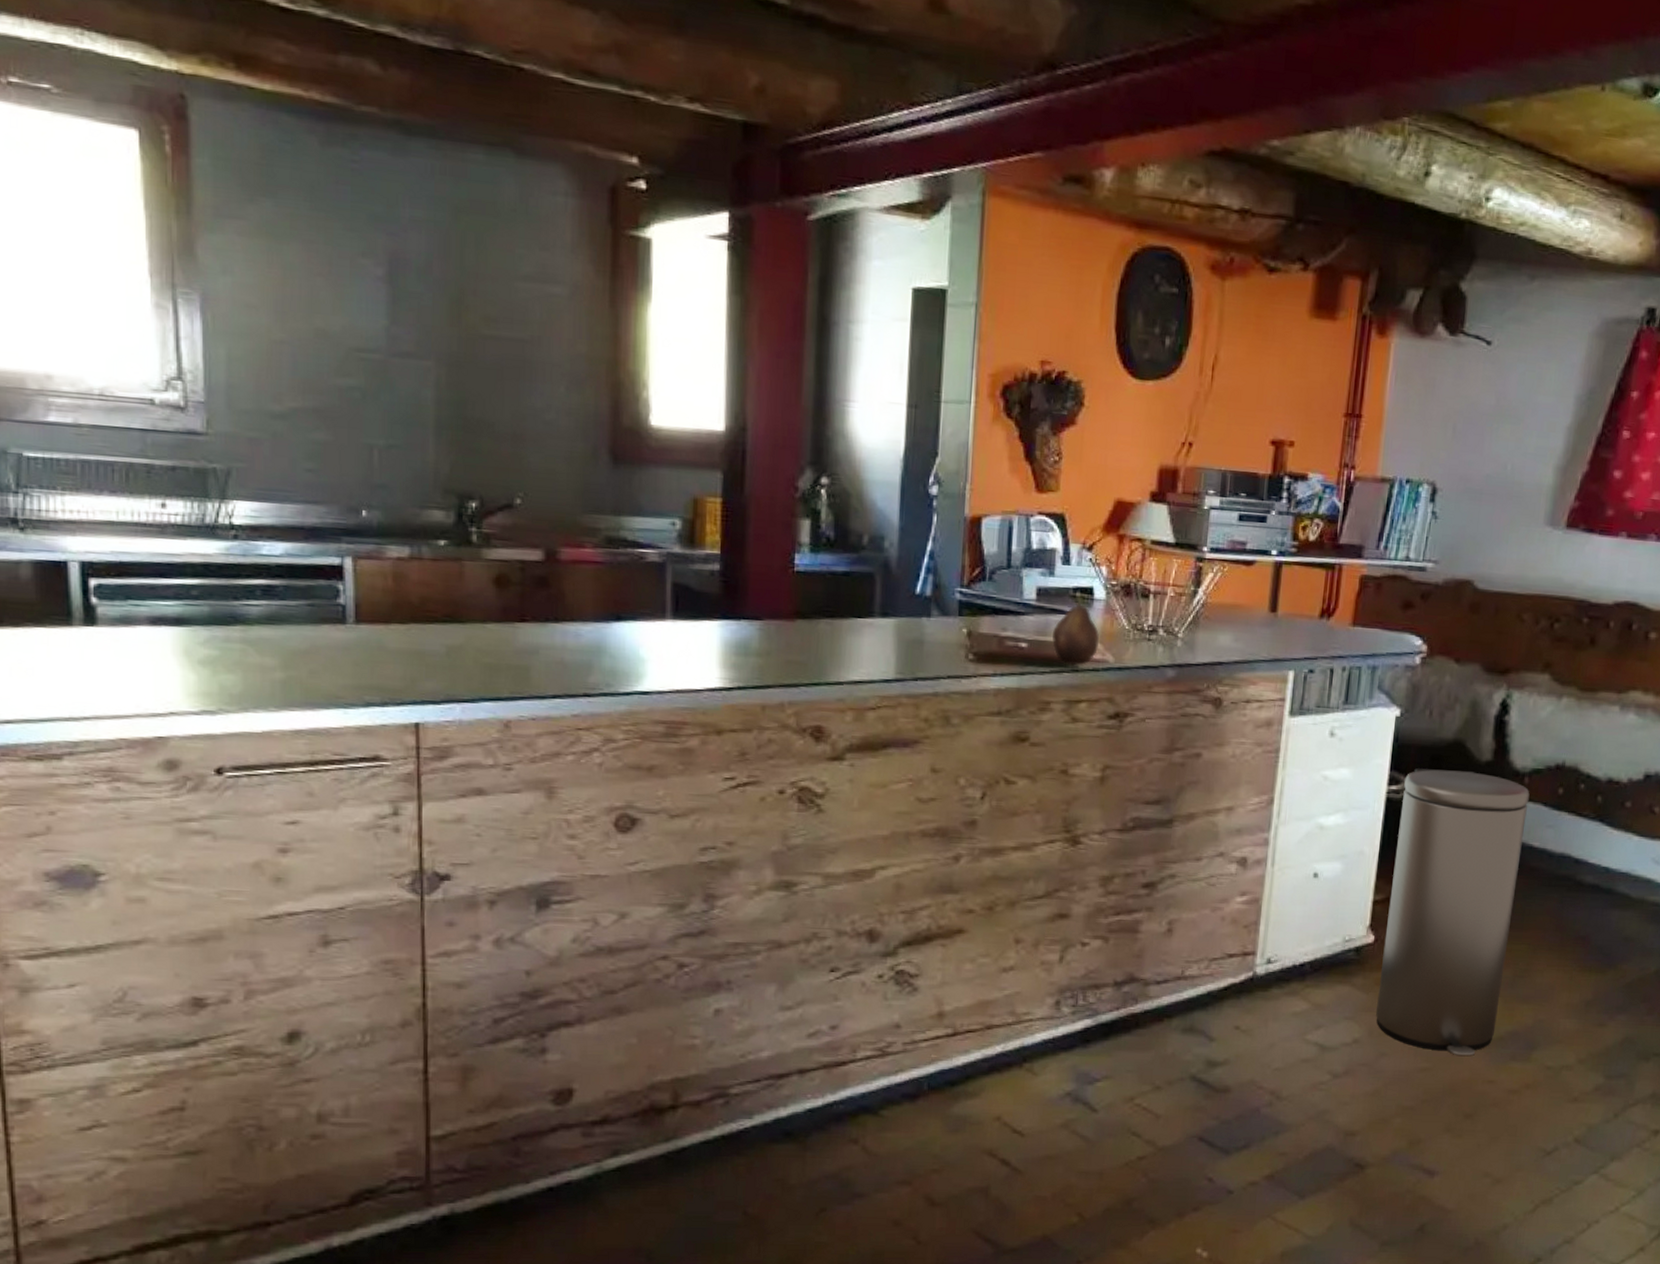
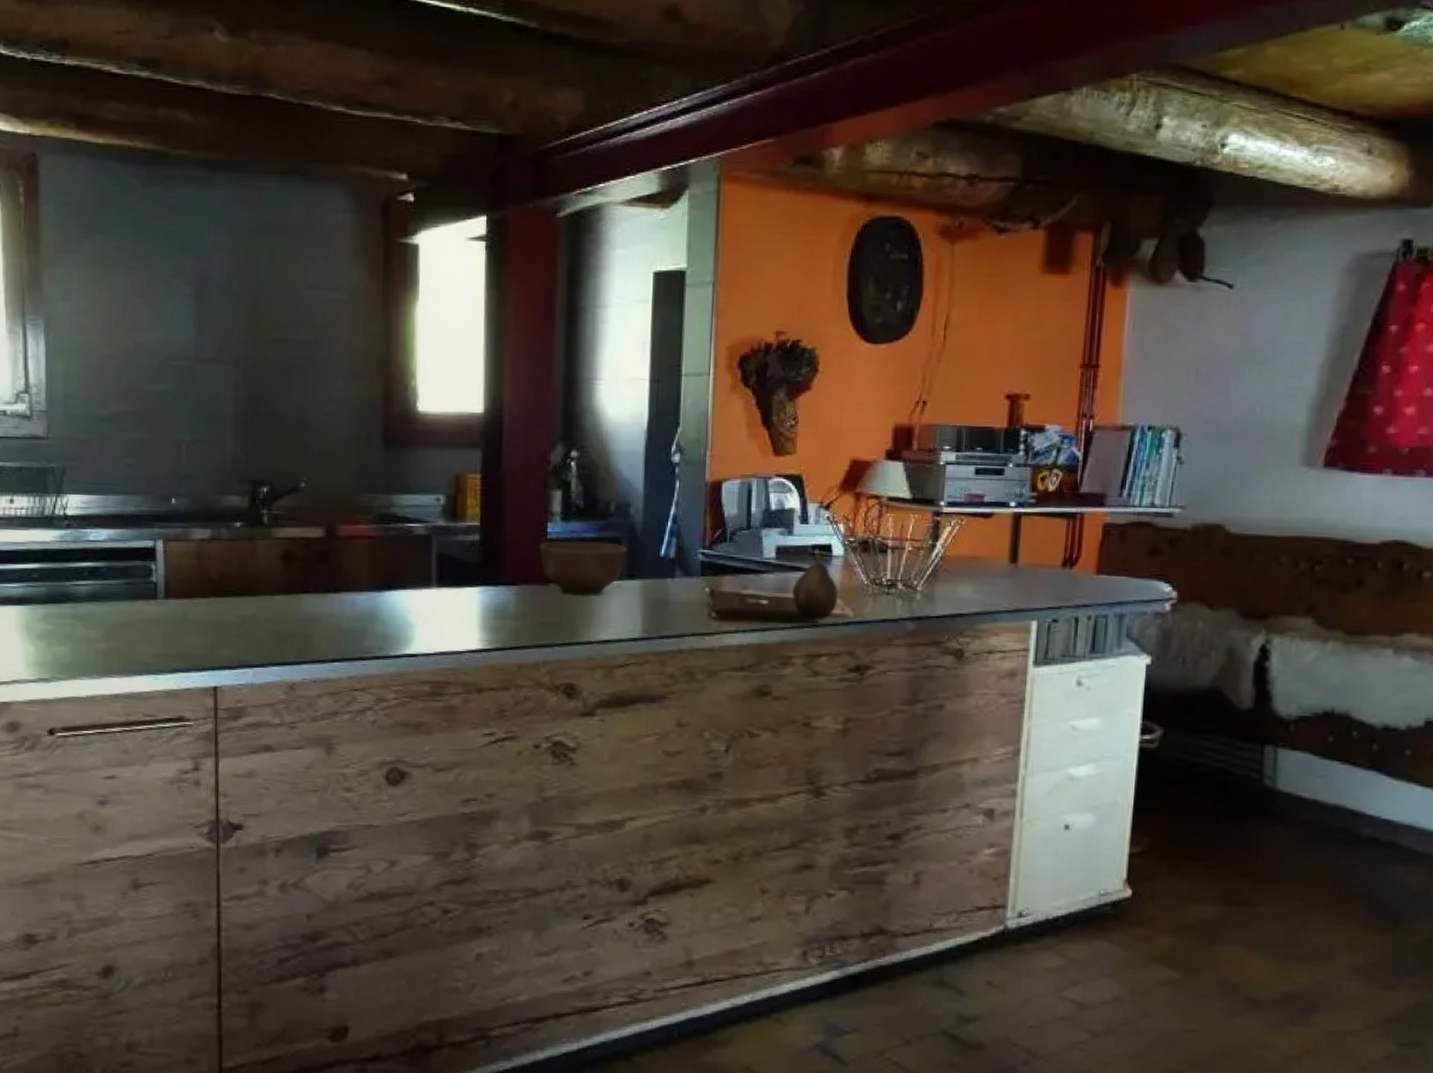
bowl: none [786,573,881,633] -> present [539,540,627,595]
pedal bin: present [1376,768,1530,1057] -> none [1137,717,1296,1019]

